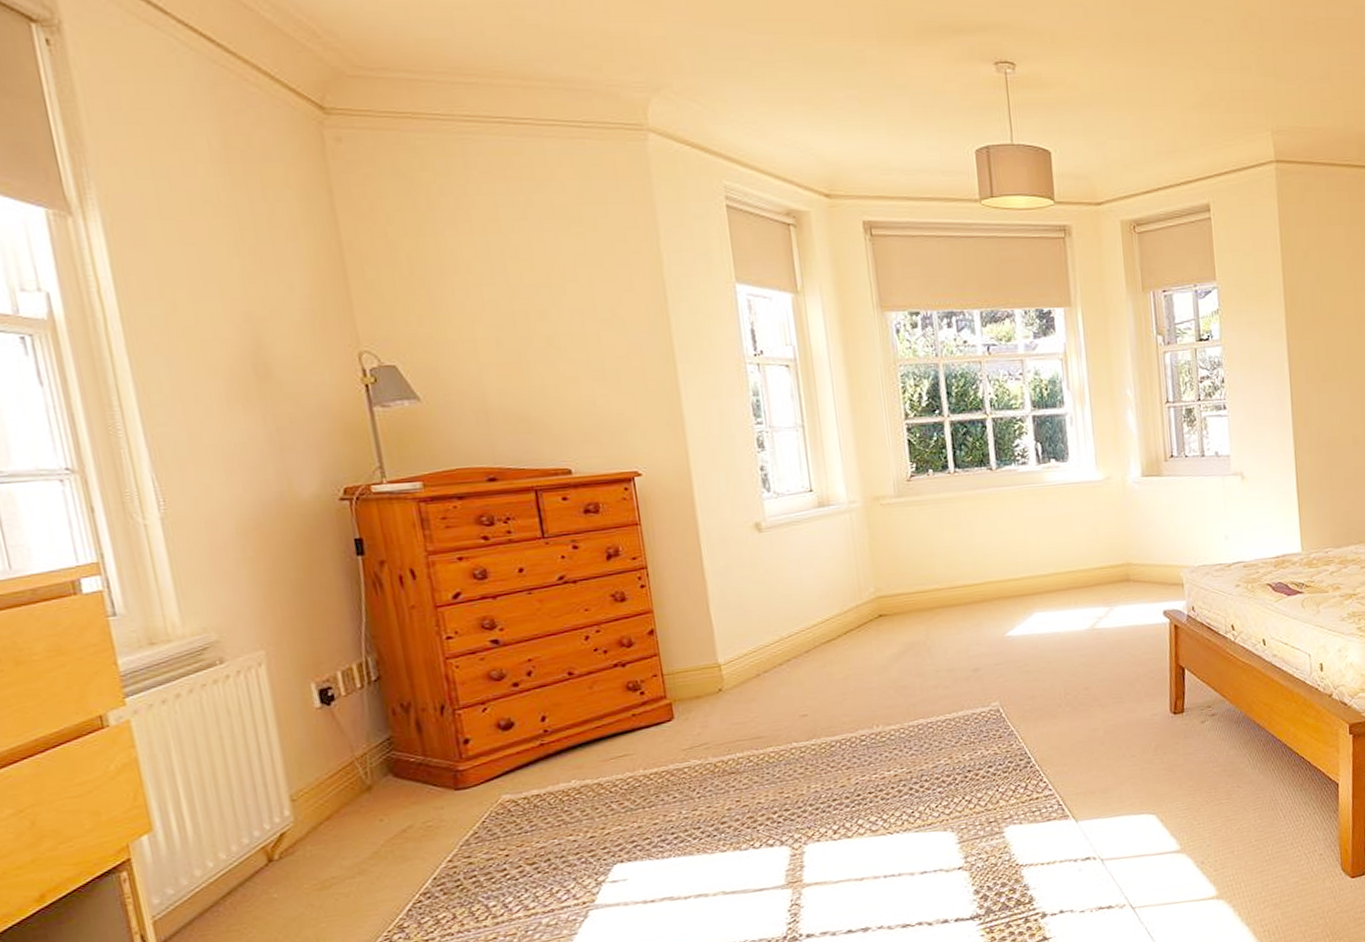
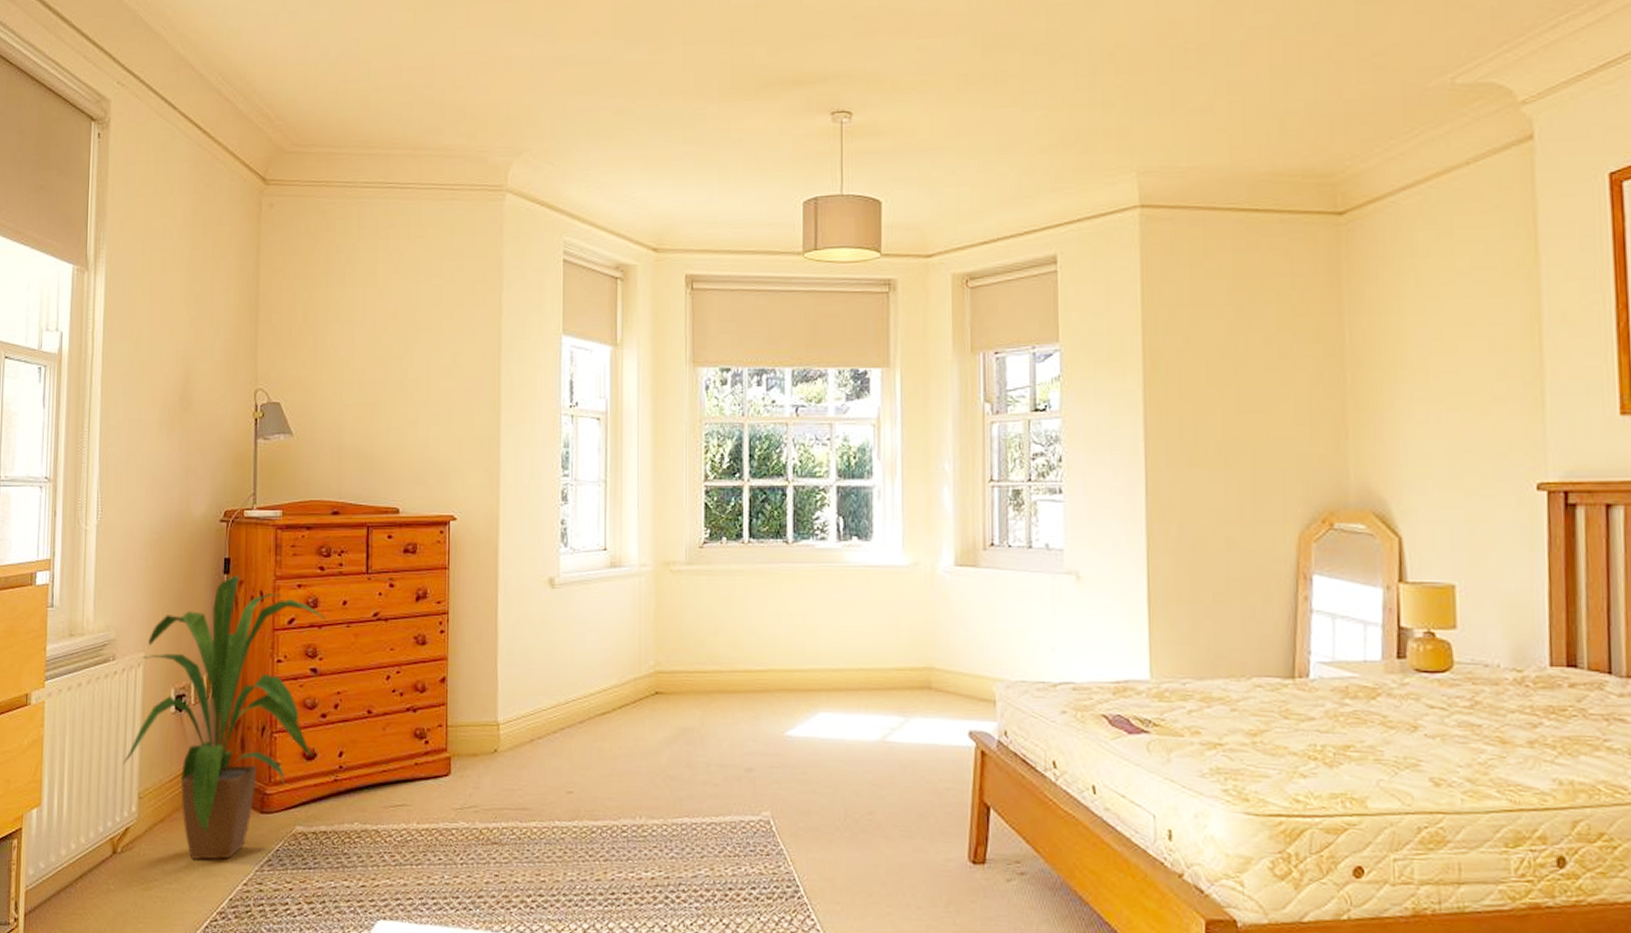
house plant: none [259,555,512,849] -> present [122,575,328,860]

